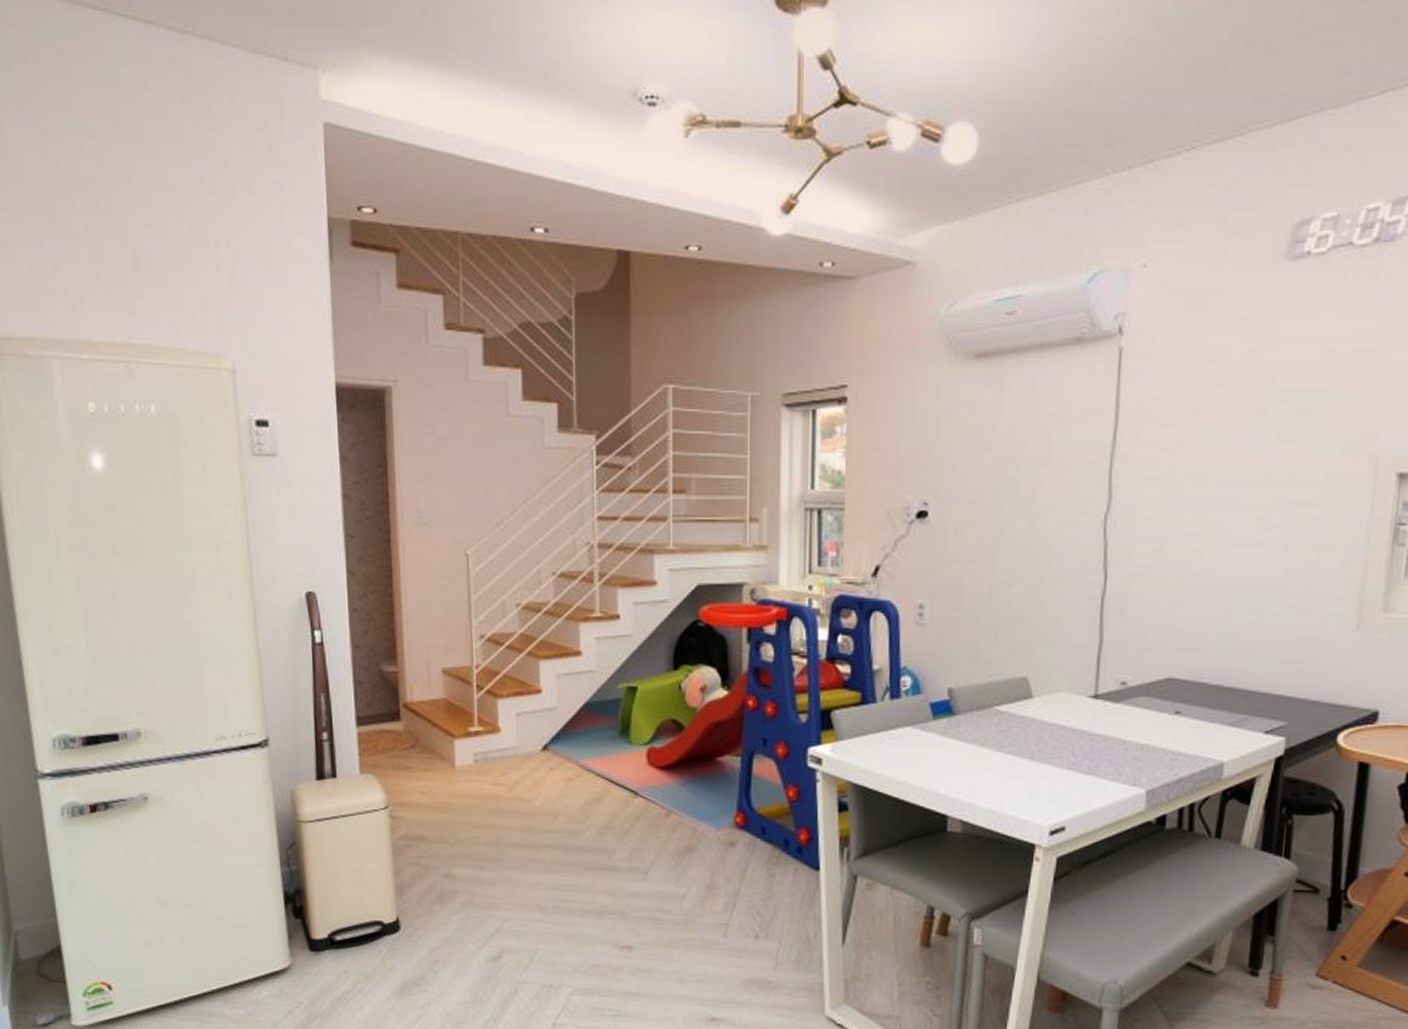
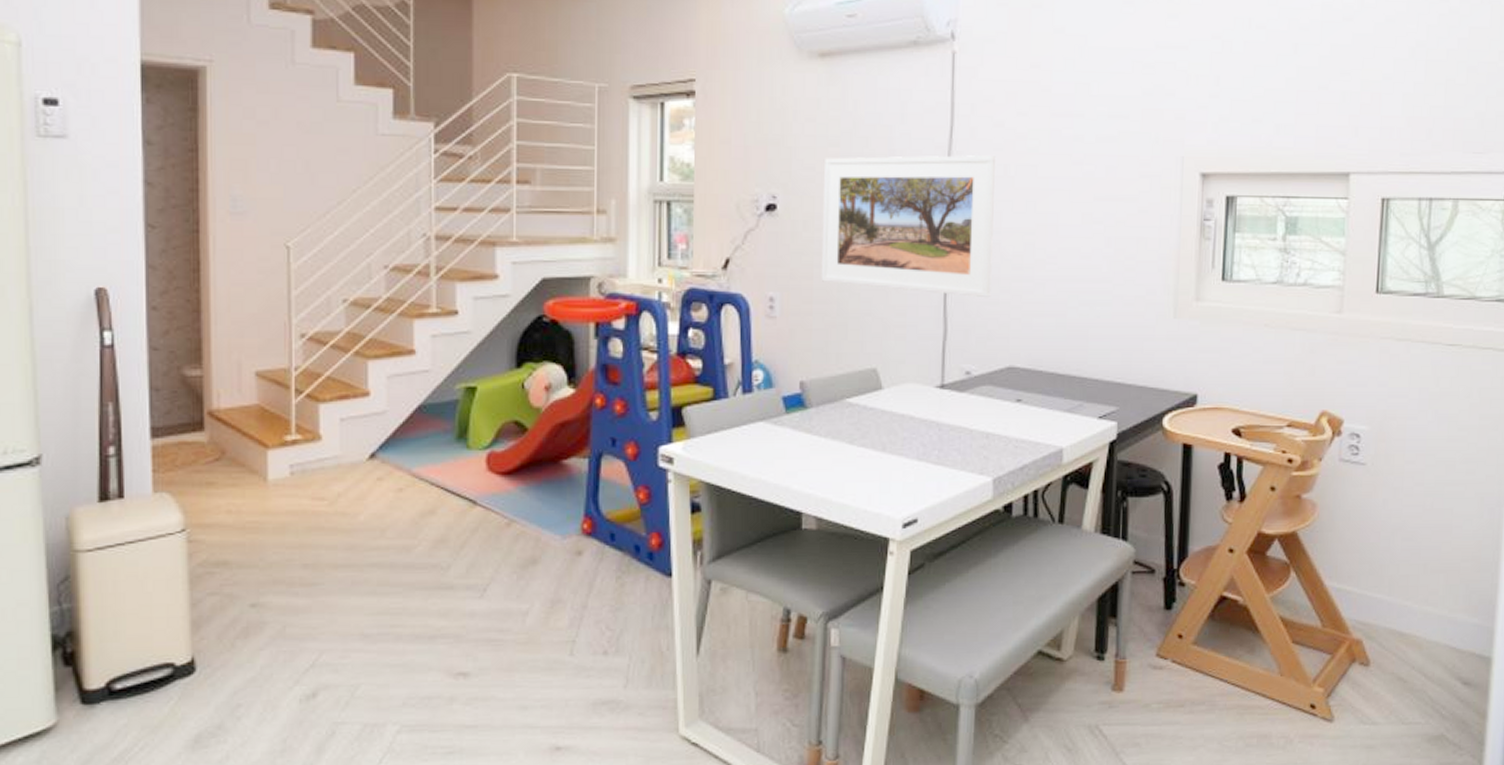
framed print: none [972,458,1164,607] -> present [821,155,996,298]

